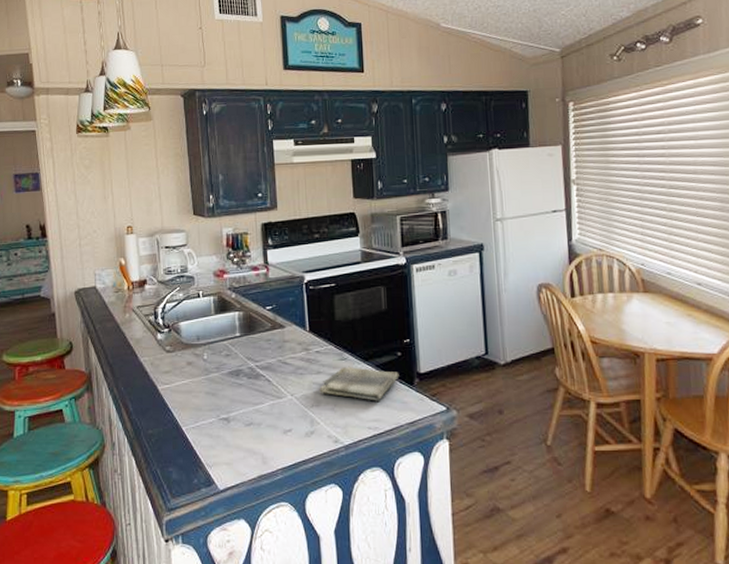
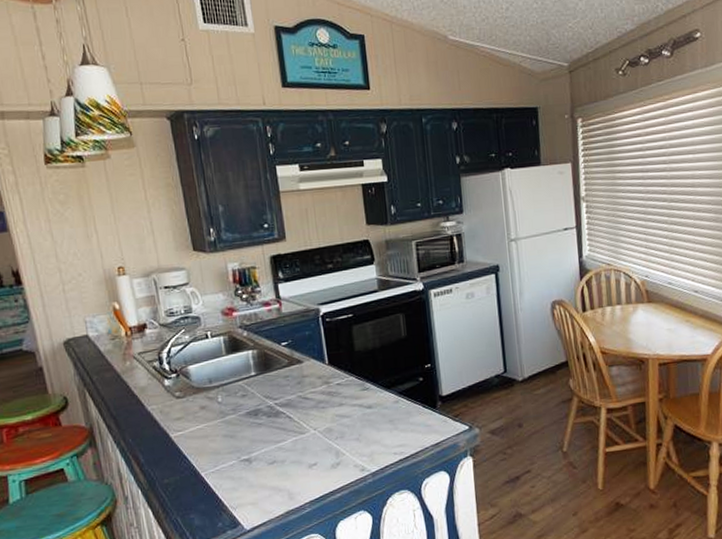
dish towel: present [319,366,399,401] -> none [343,395,422,427]

